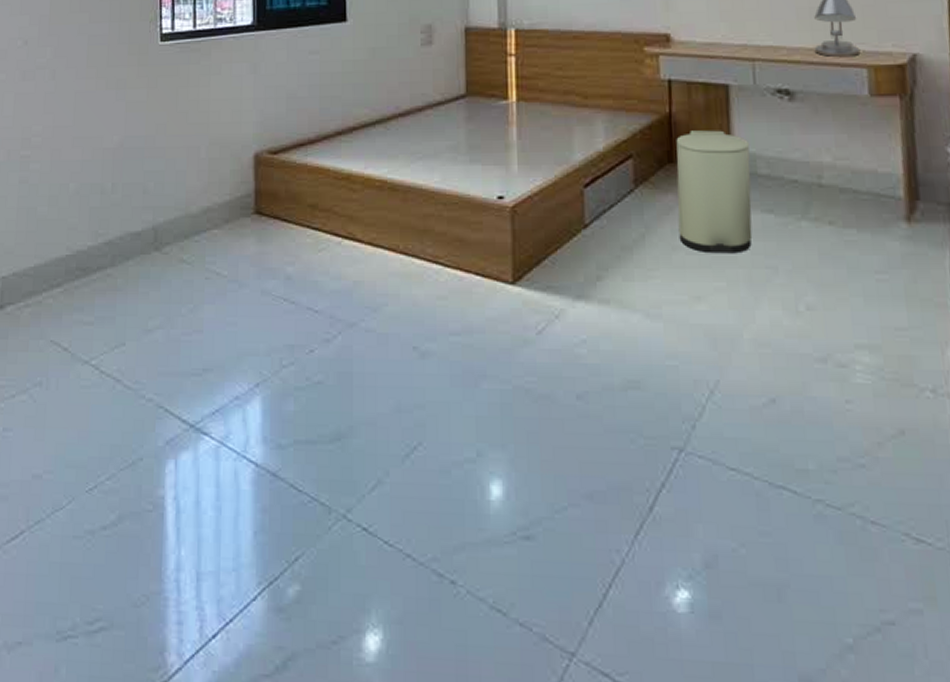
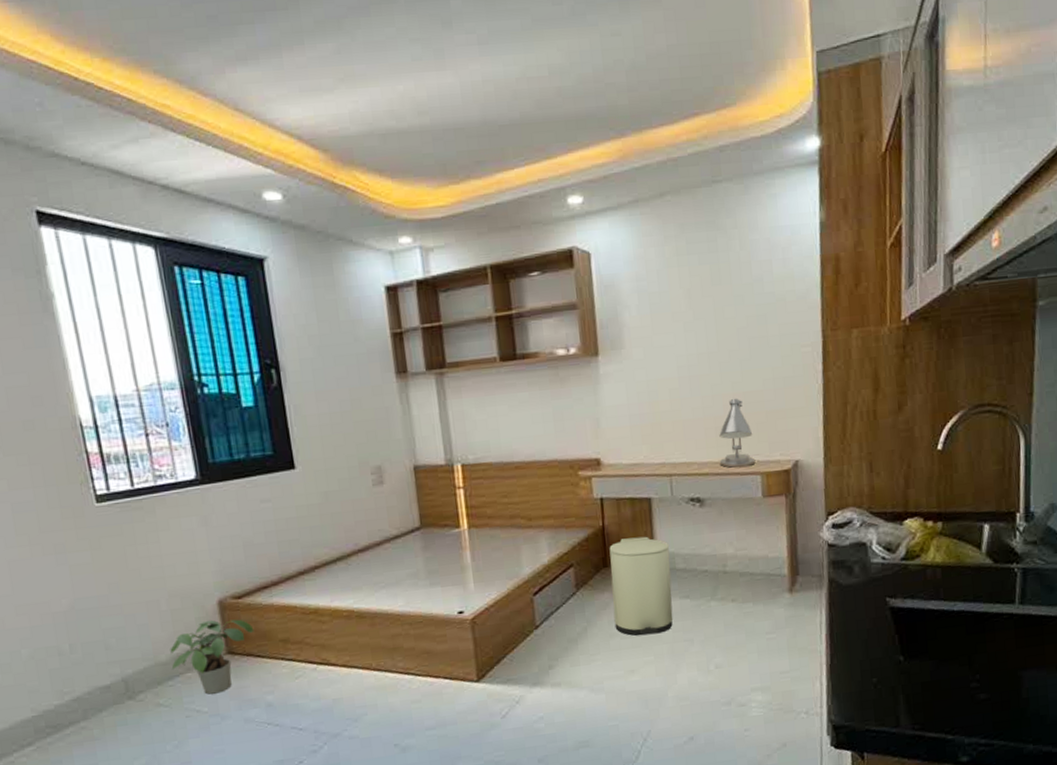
potted plant: none [201,174,285,256] -> present [170,619,255,695]

